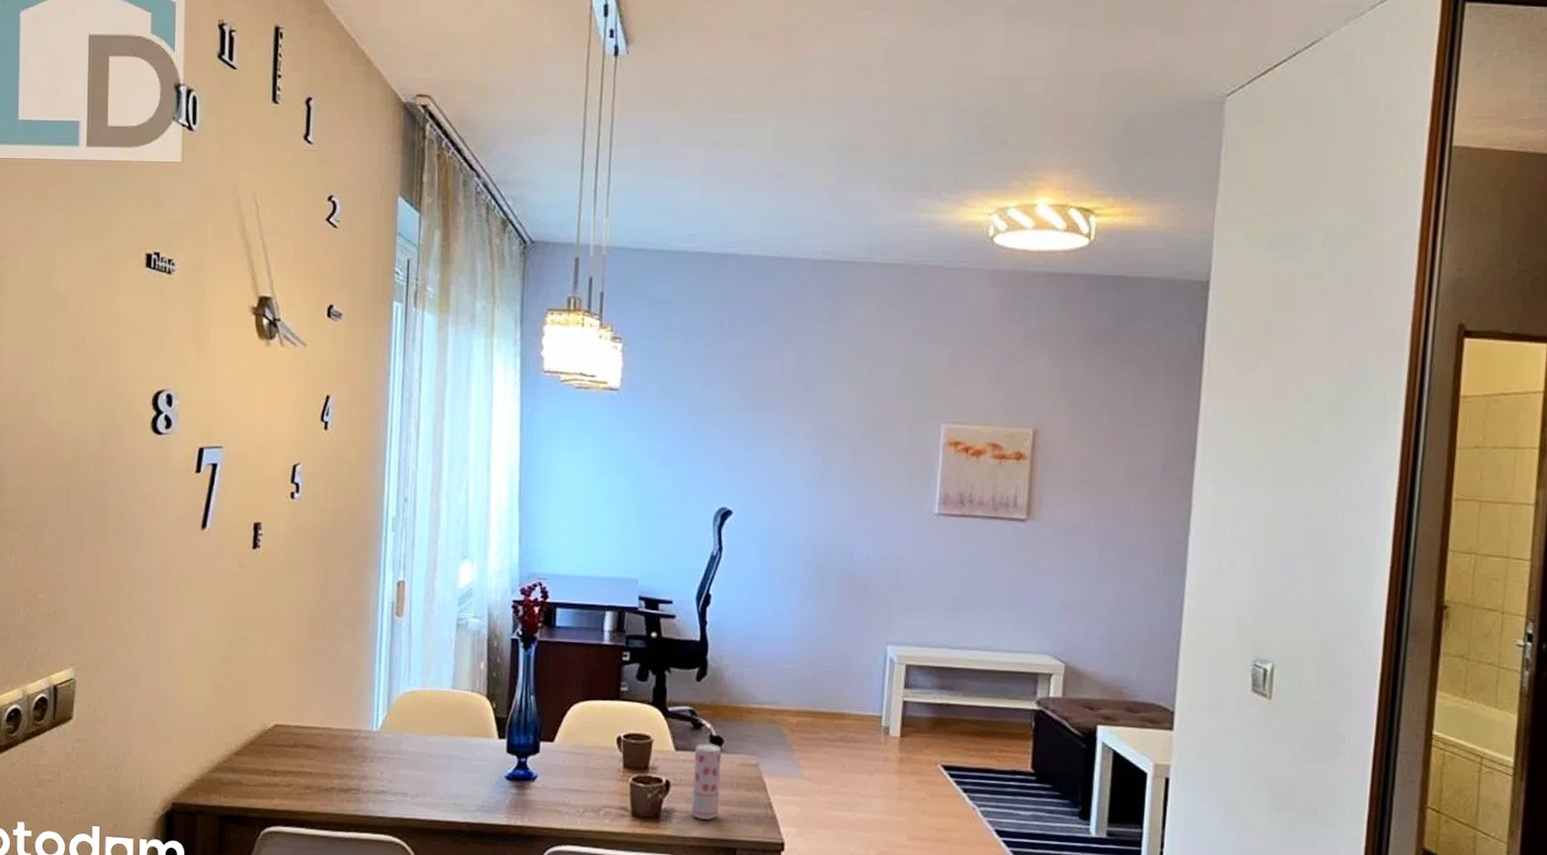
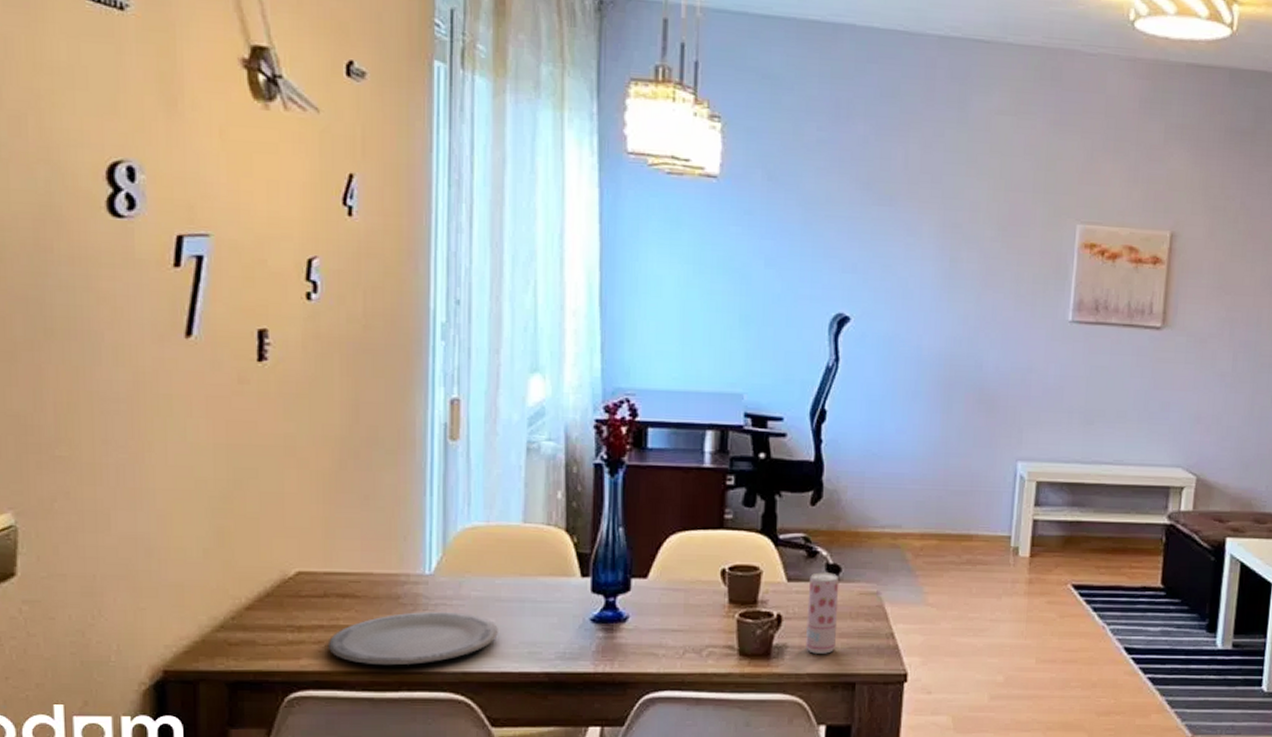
plate: none [295,763,429,809] -> present [327,611,498,666]

